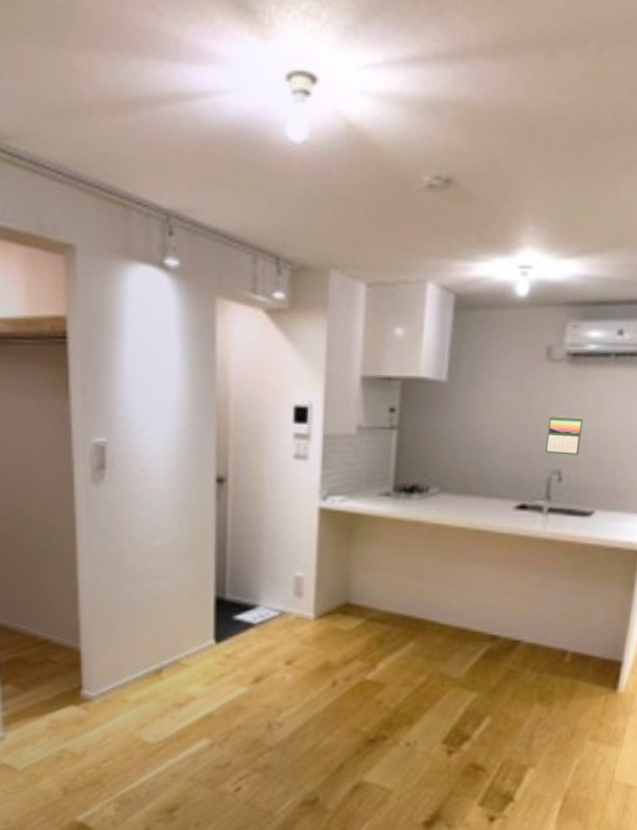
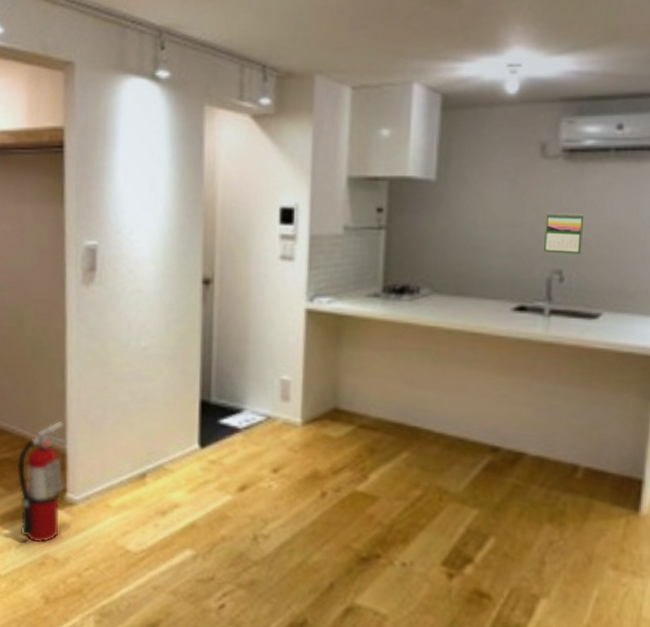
fire extinguisher: none [29,619,80,739] -> present [17,420,67,543]

